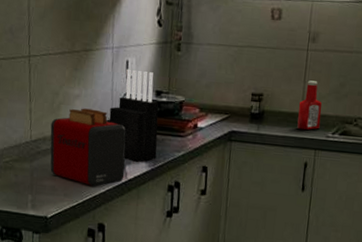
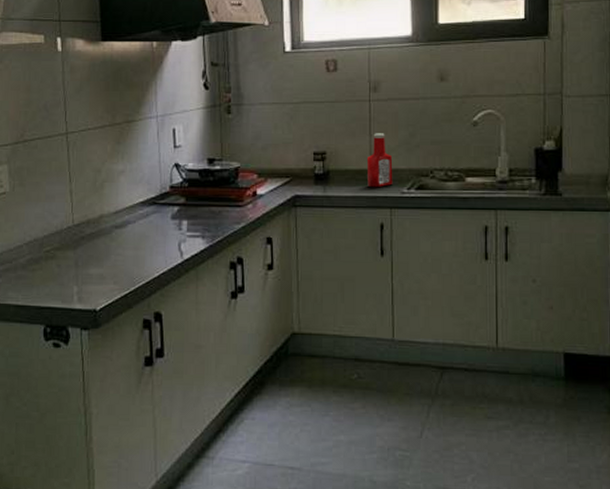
toaster: present [50,108,126,187] -> none [94,184,180,271]
knife block: present [109,69,159,162] -> none [158,137,214,239]

